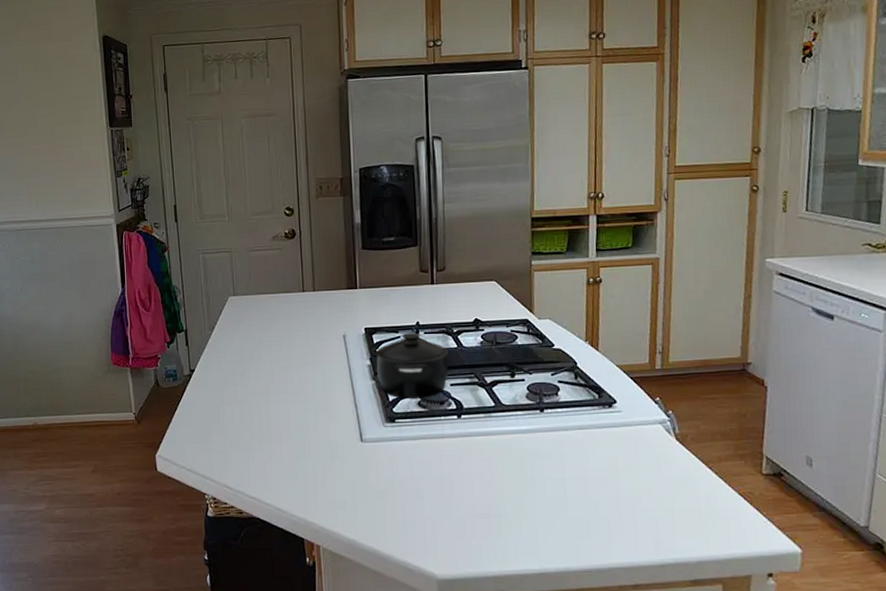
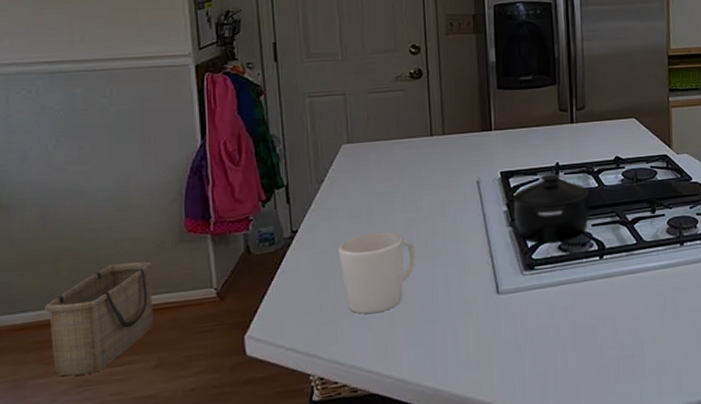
basket: none [19,386,91,471] -> present [45,261,154,377]
mug: none [225,376,290,448] -> present [337,231,416,314]

